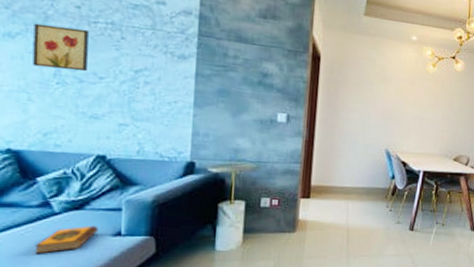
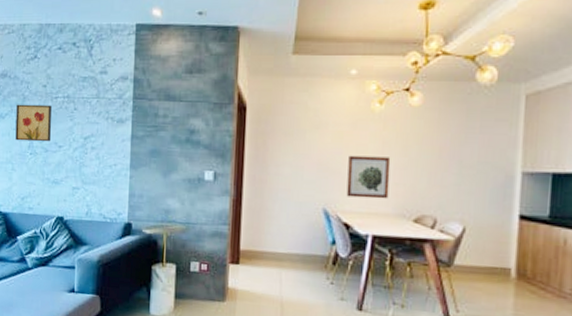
hardback book: present [34,225,98,254] -> none [15,281,58,304]
wall art: none [405,106,440,143] -> present [346,155,391,199]

